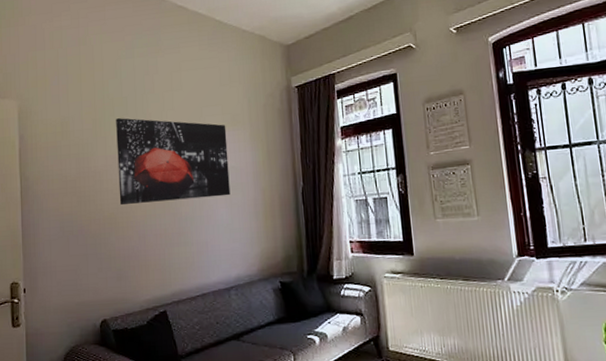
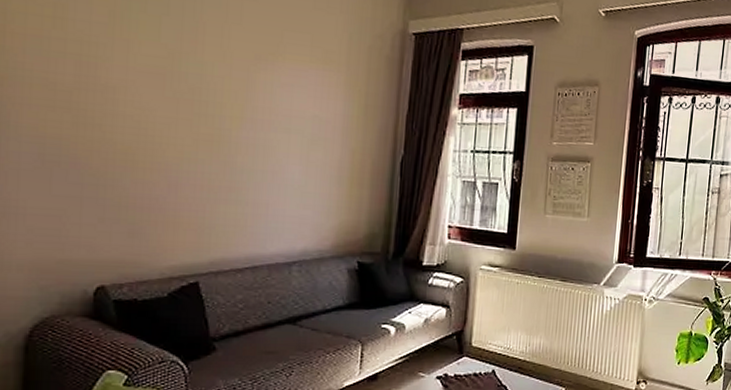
wall art: present [116,118,231,206] -> none [142,17,314,151]

